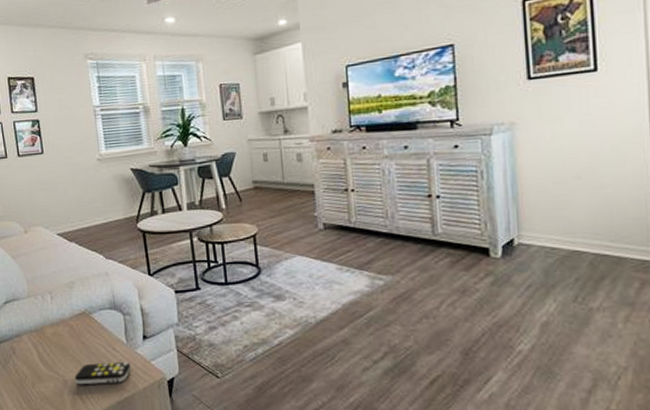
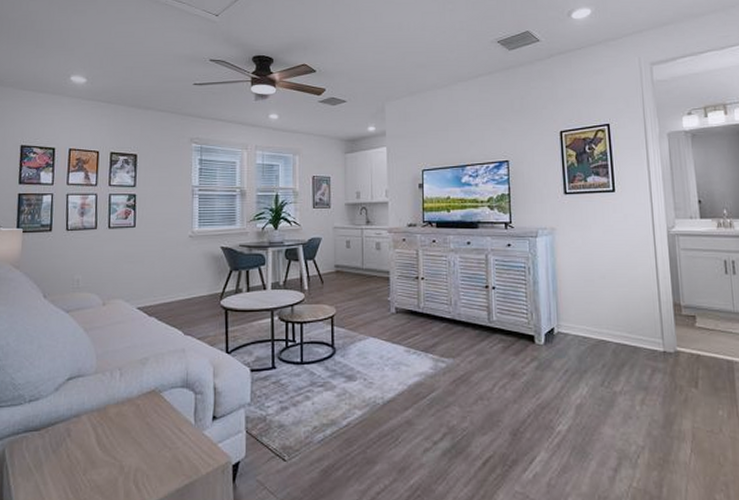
remote control: present [74,362,132,385] -> none [133,445,196,471]

